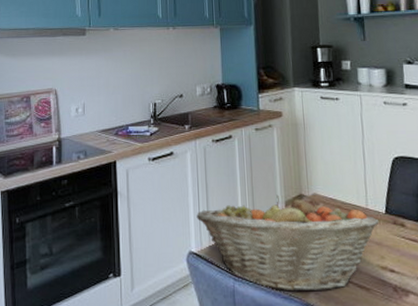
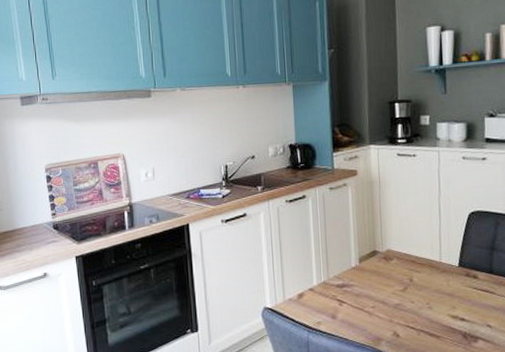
fruit basket: present [196,194,379,293] -> none [271,251,452,342]

